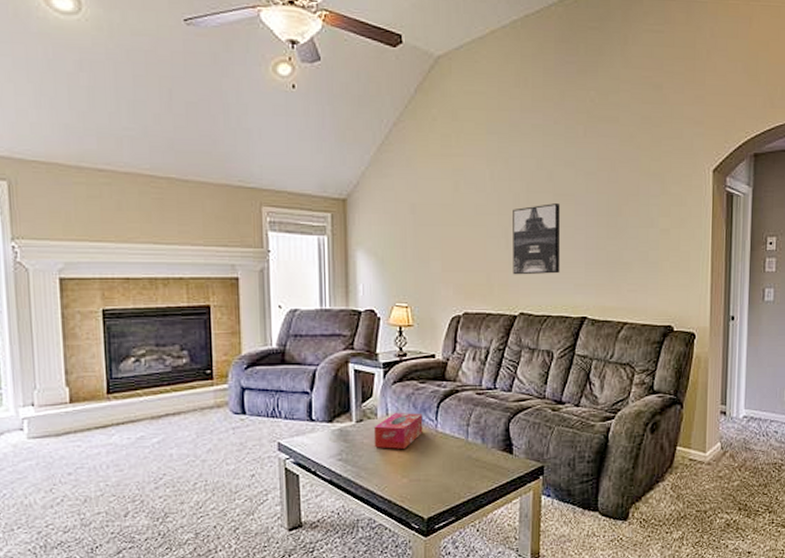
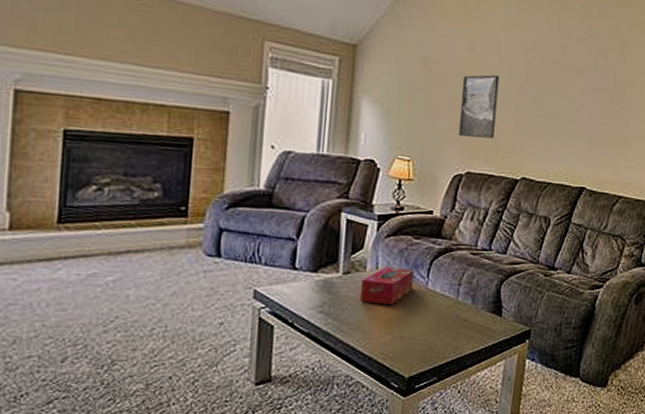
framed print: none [451,211,488,278] -> present [459,74,500,139]
wall art: present [513,203,561,275] -> none [518,75,570,143]

